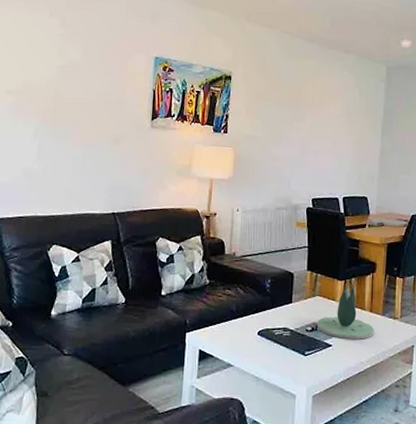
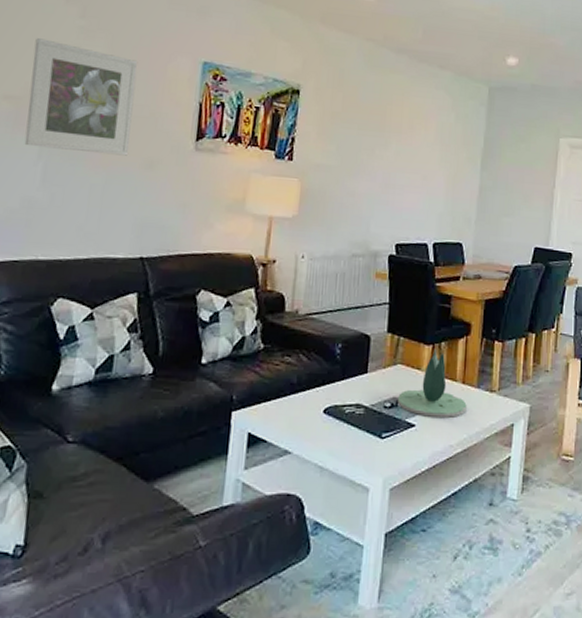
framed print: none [24,45,106,134] -> present [24,38,138,156]

